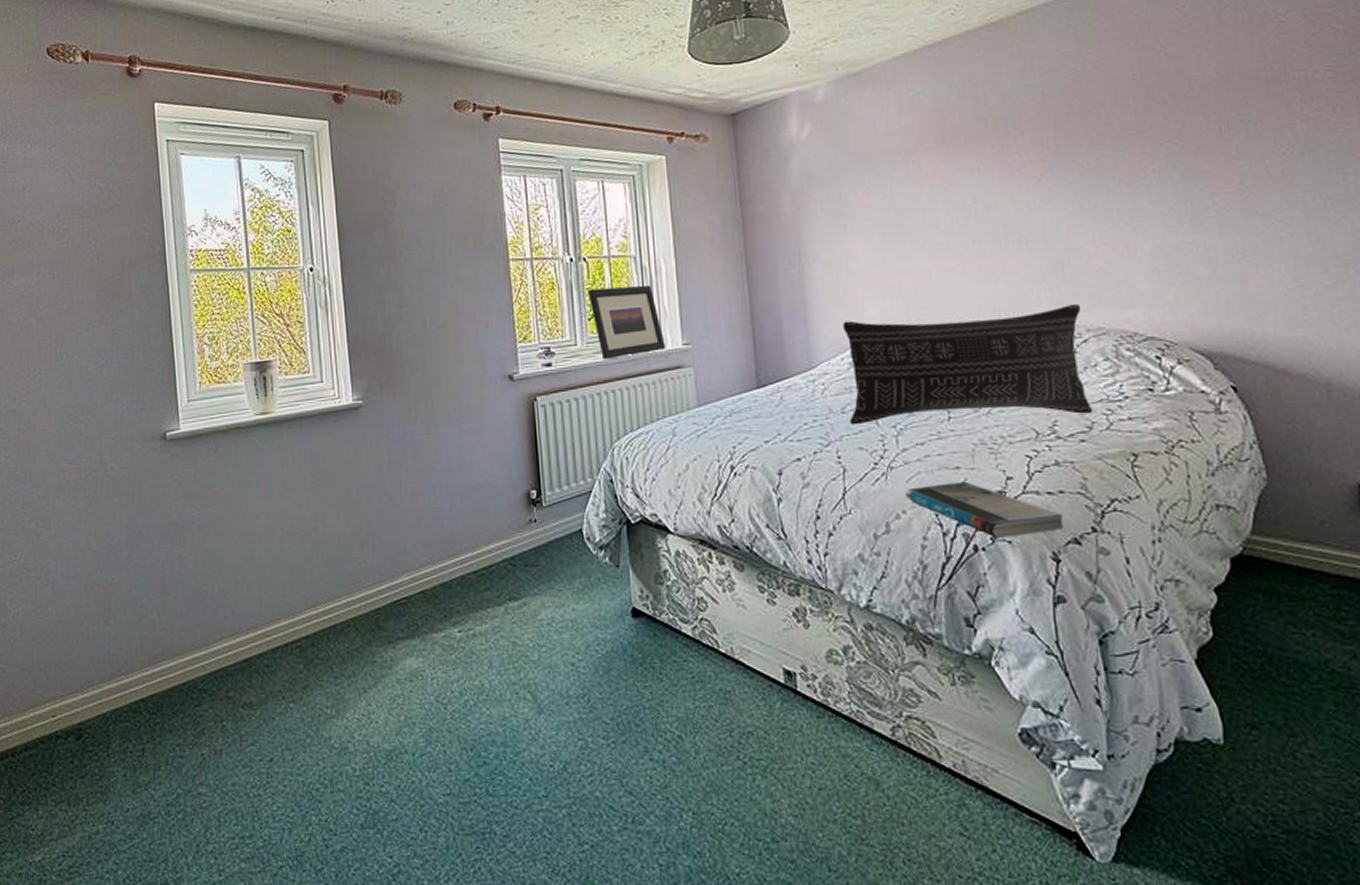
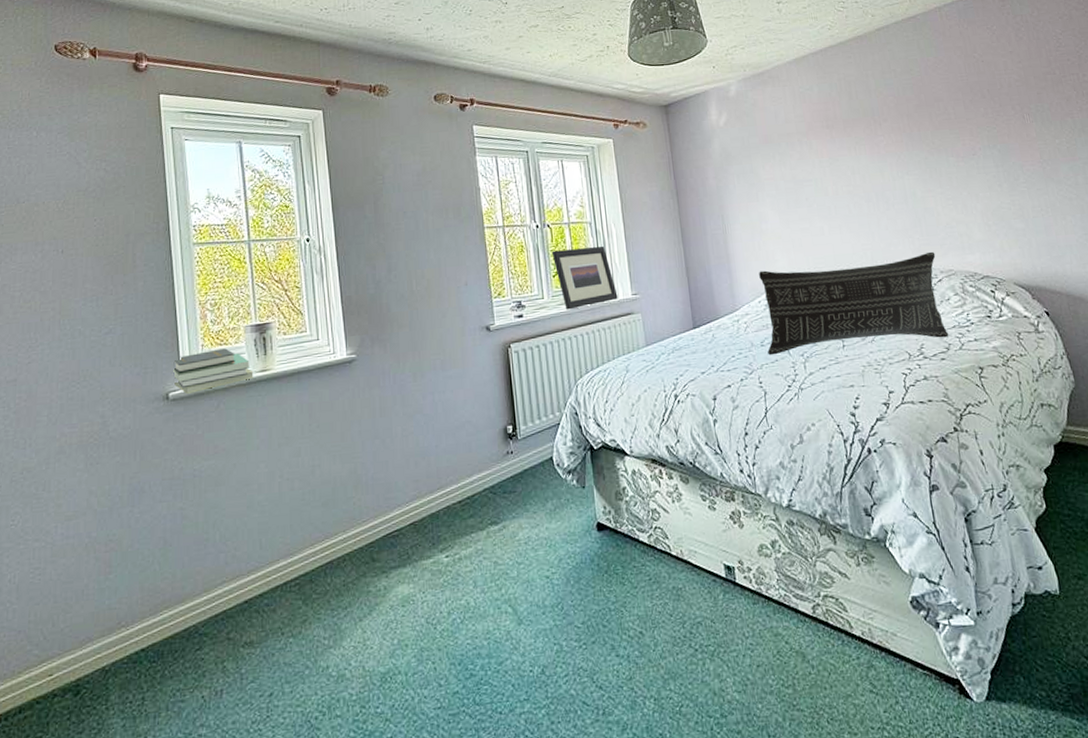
books: none [168,387,253,435] -> present [171,348,254,395]
book: present [905,481,1063,538] -> none [813,396,933,441]

